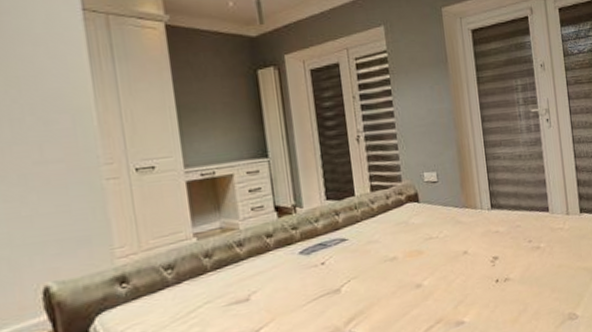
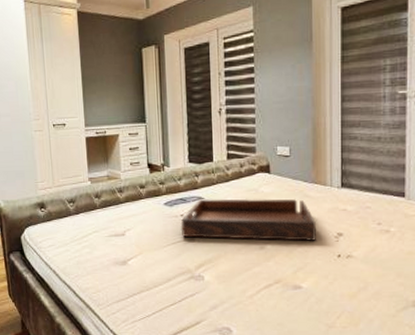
serving tray: none [321,227,473,289] -> present [180,198,316,242]

